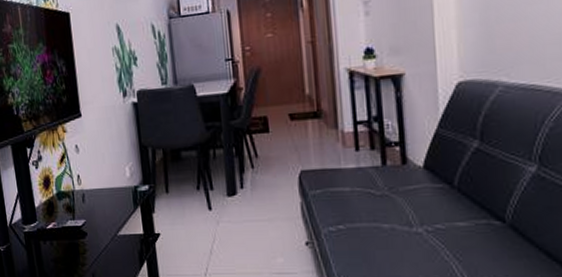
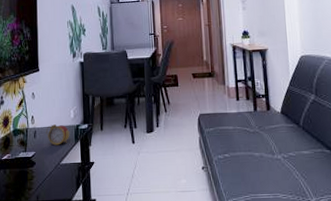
alarm clock: none [96,185,127,212] -> present [45,124,70,146]

